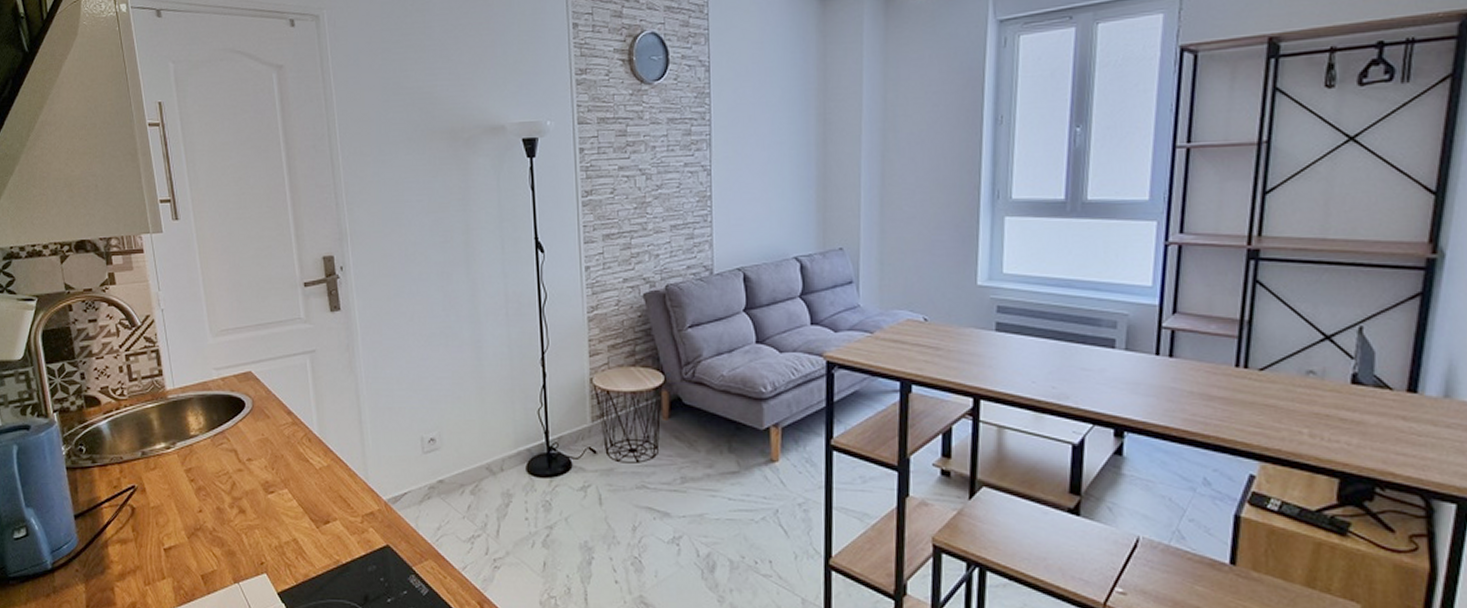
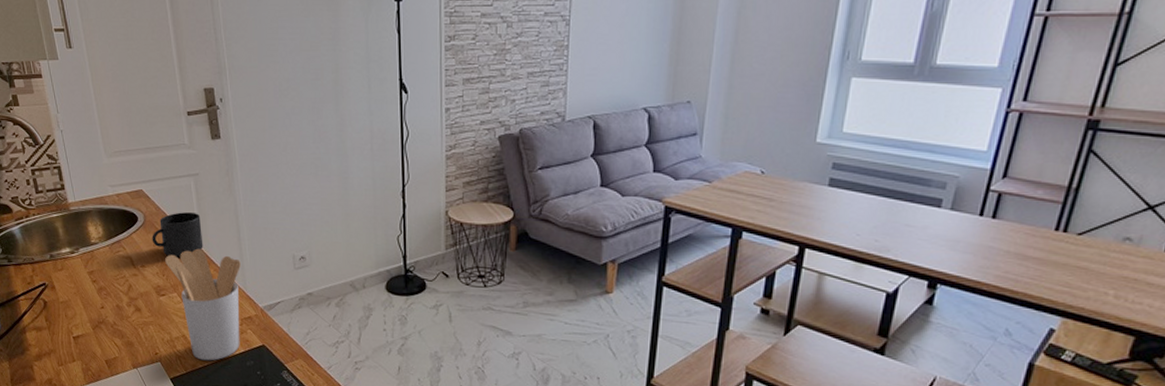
mug: none [260,395,319,447] -> present [152,212,203,257]
utensil holder: none [275,435,362,569] -> present [165,248,241,361]

